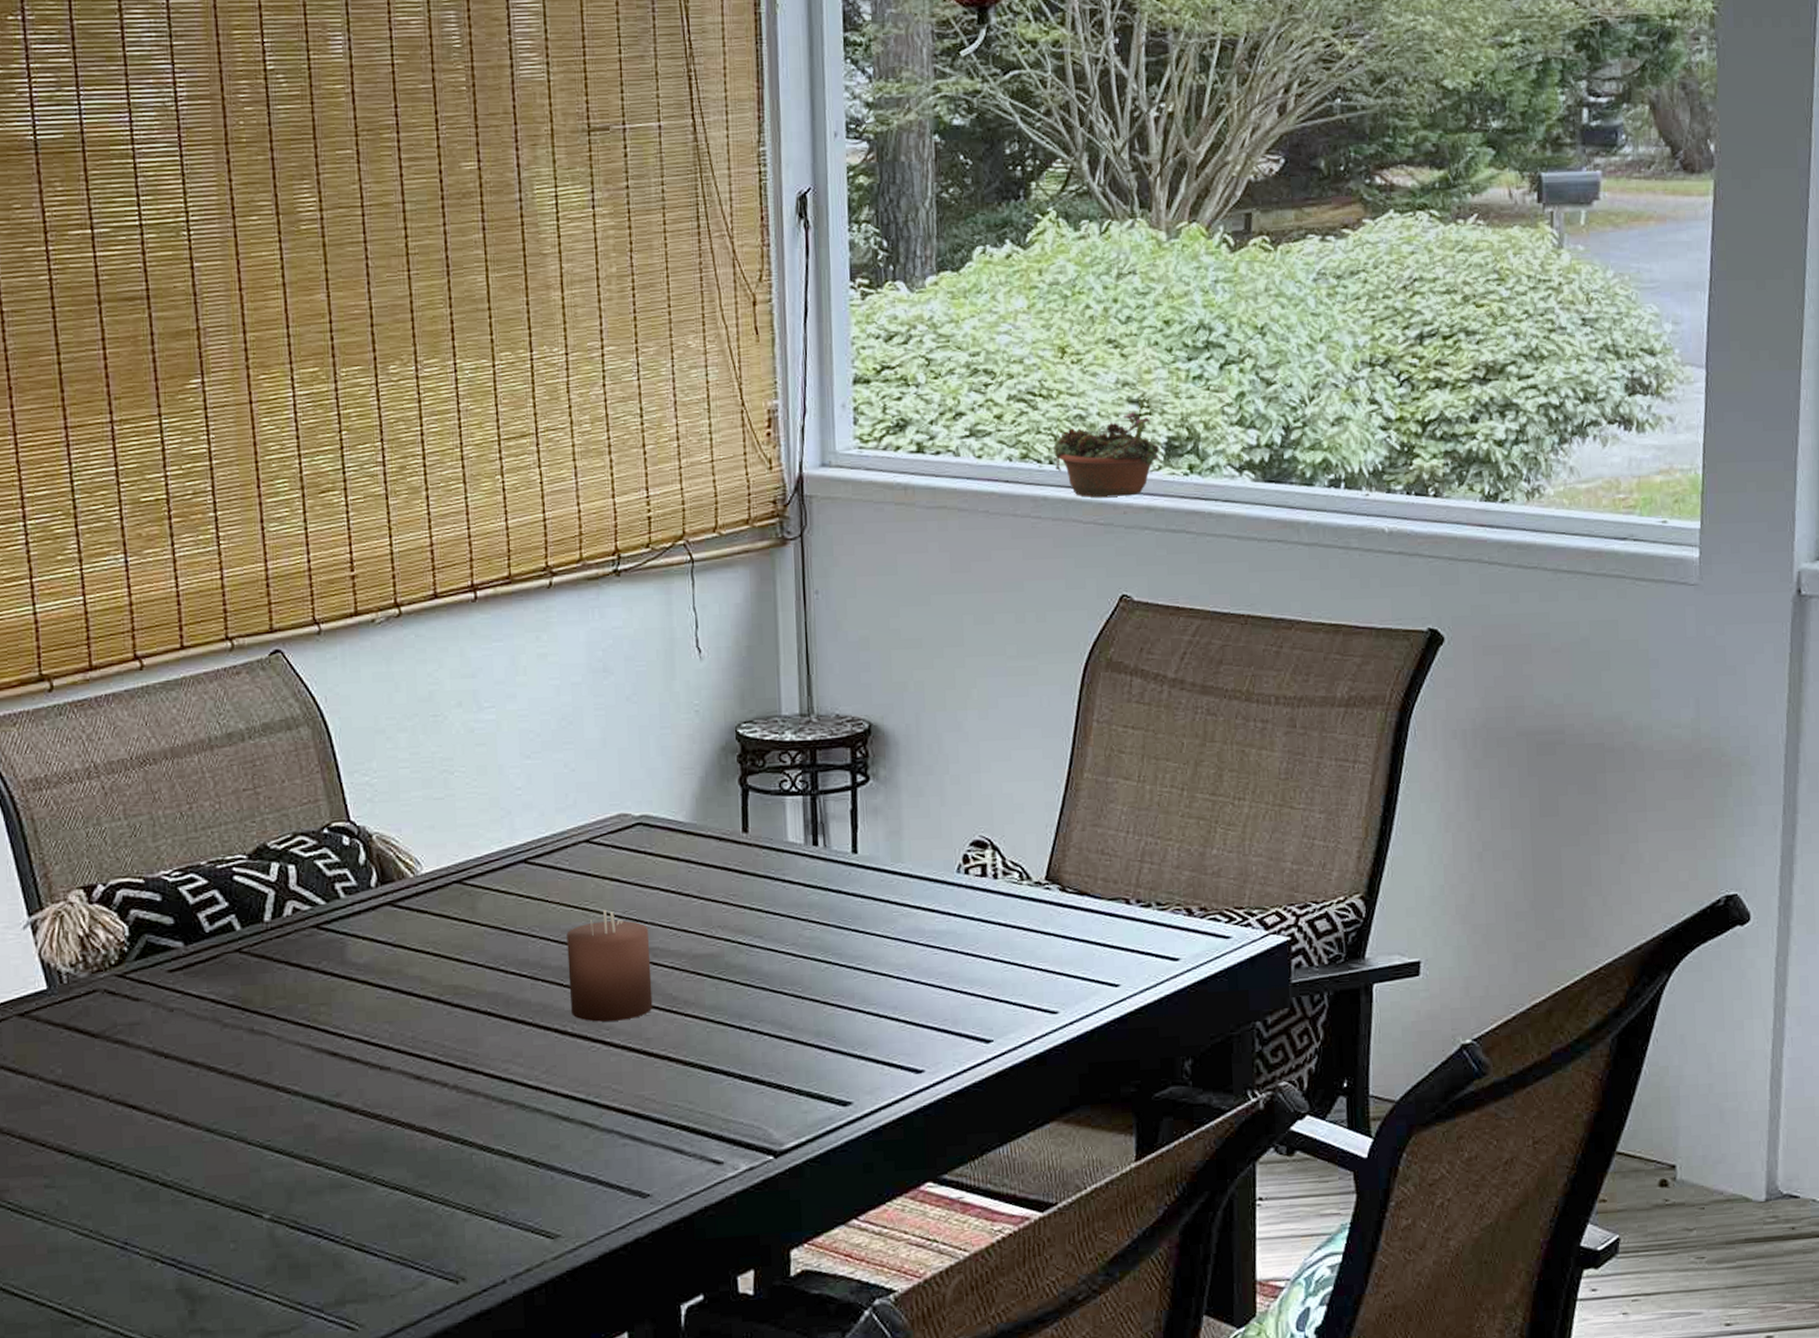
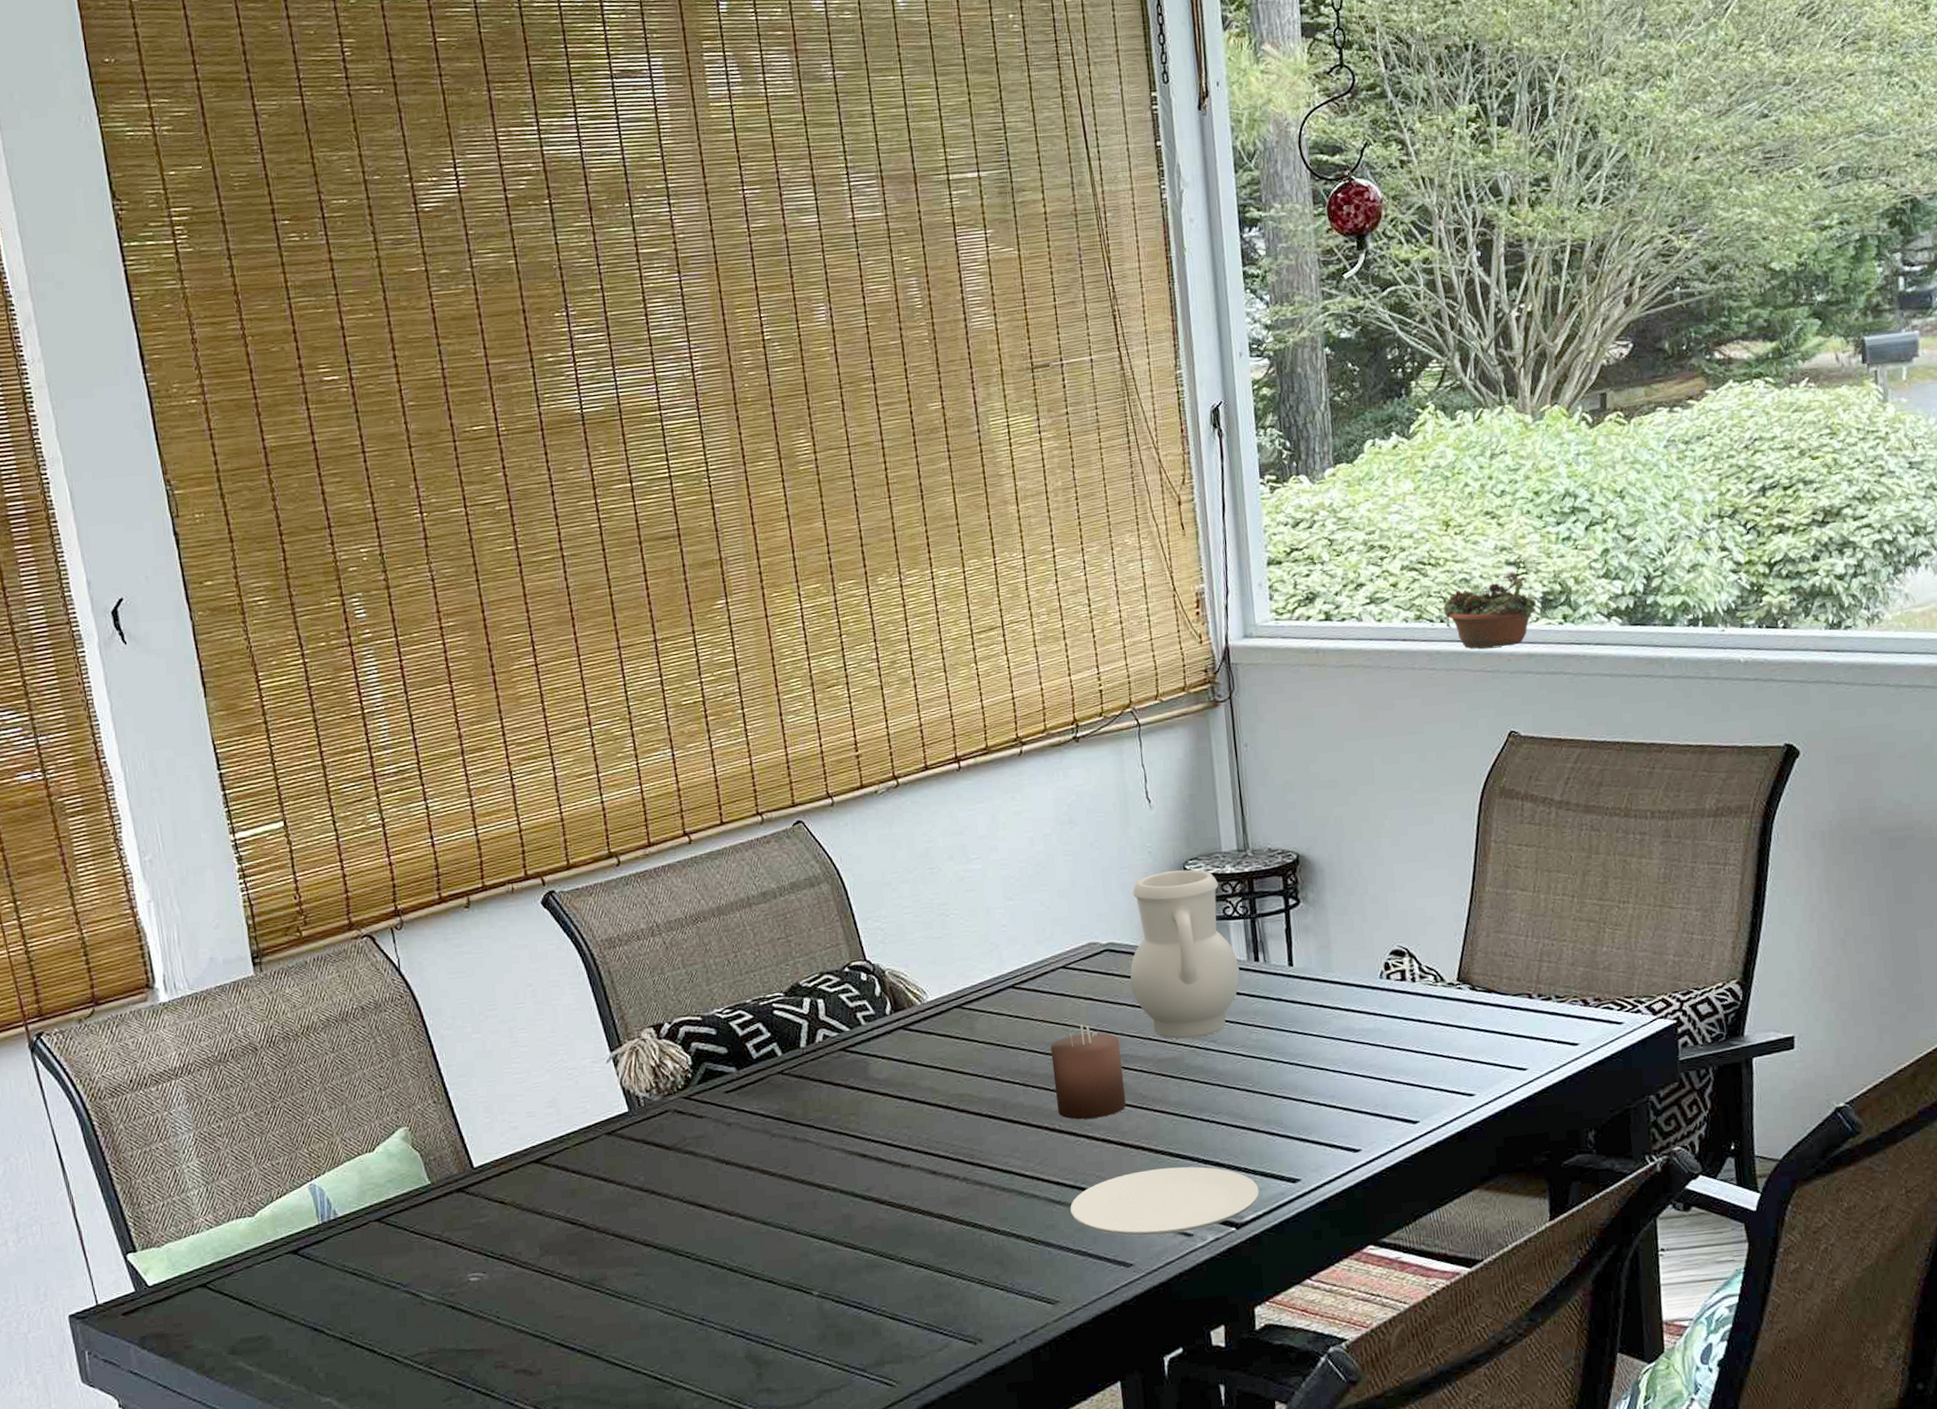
plate: none [580,1082,803,1162] -> present [1070,1166,1259,1236]
pitcher: none [665,733,795,932] -> present [1130,869,1240,1039]

